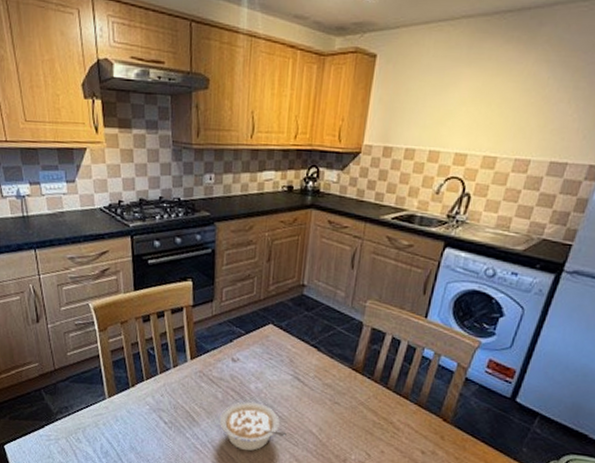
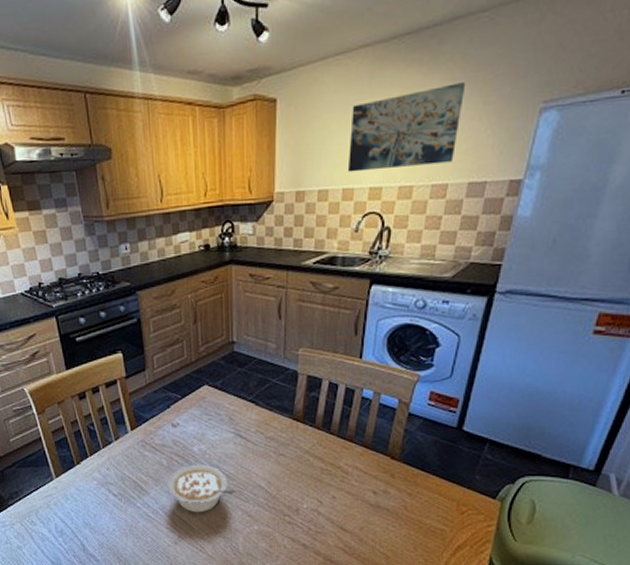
wall art: none [436,65,559,140] -> present [347,82,466,172]

